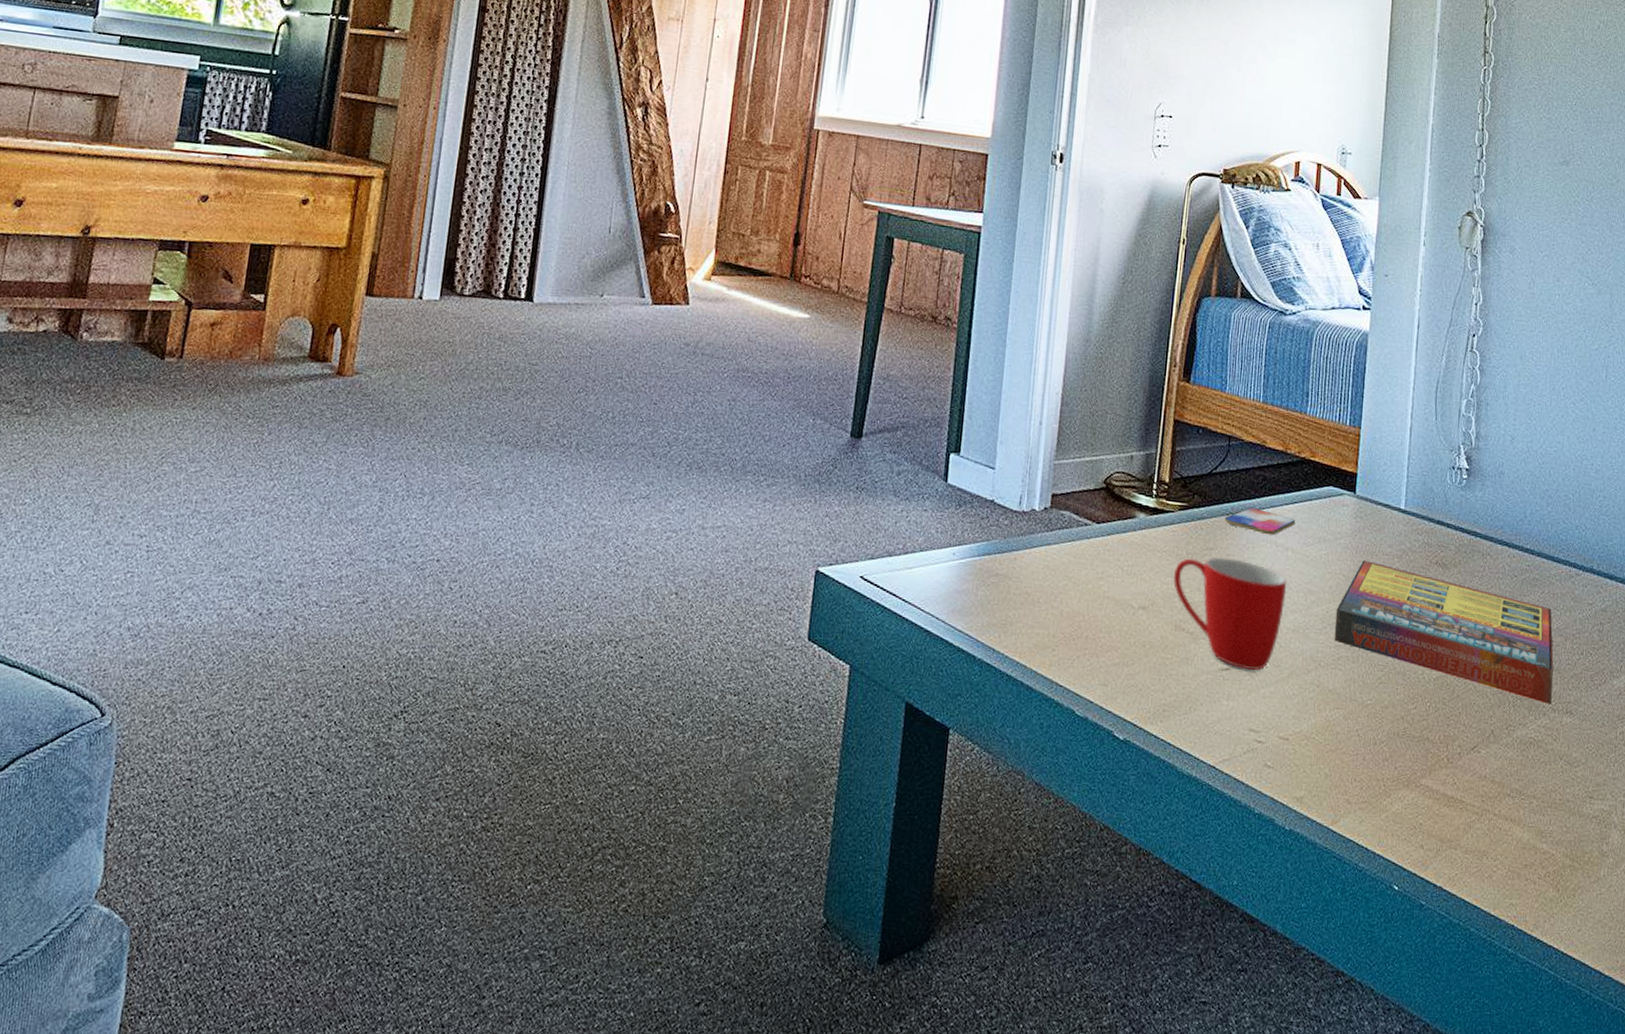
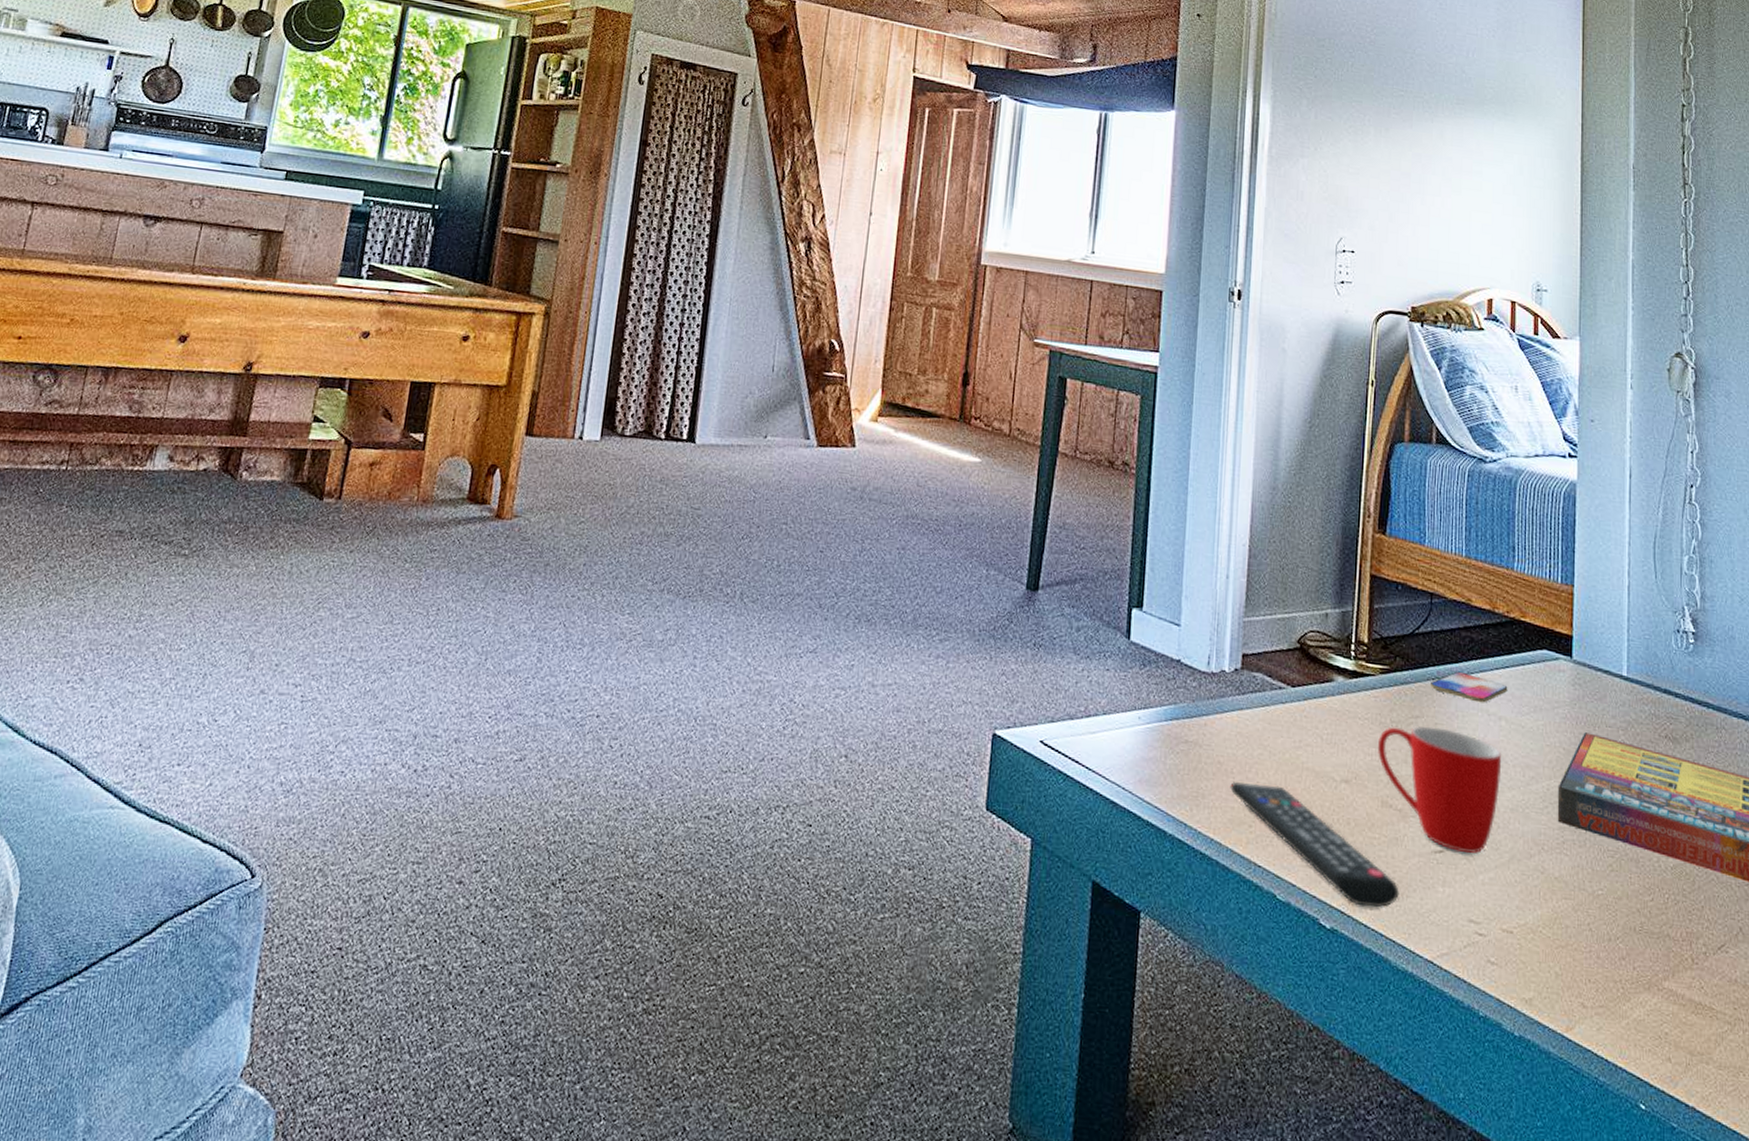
remote control: none [1036,611,1188,721] -> present [1230,782,1399,909]

